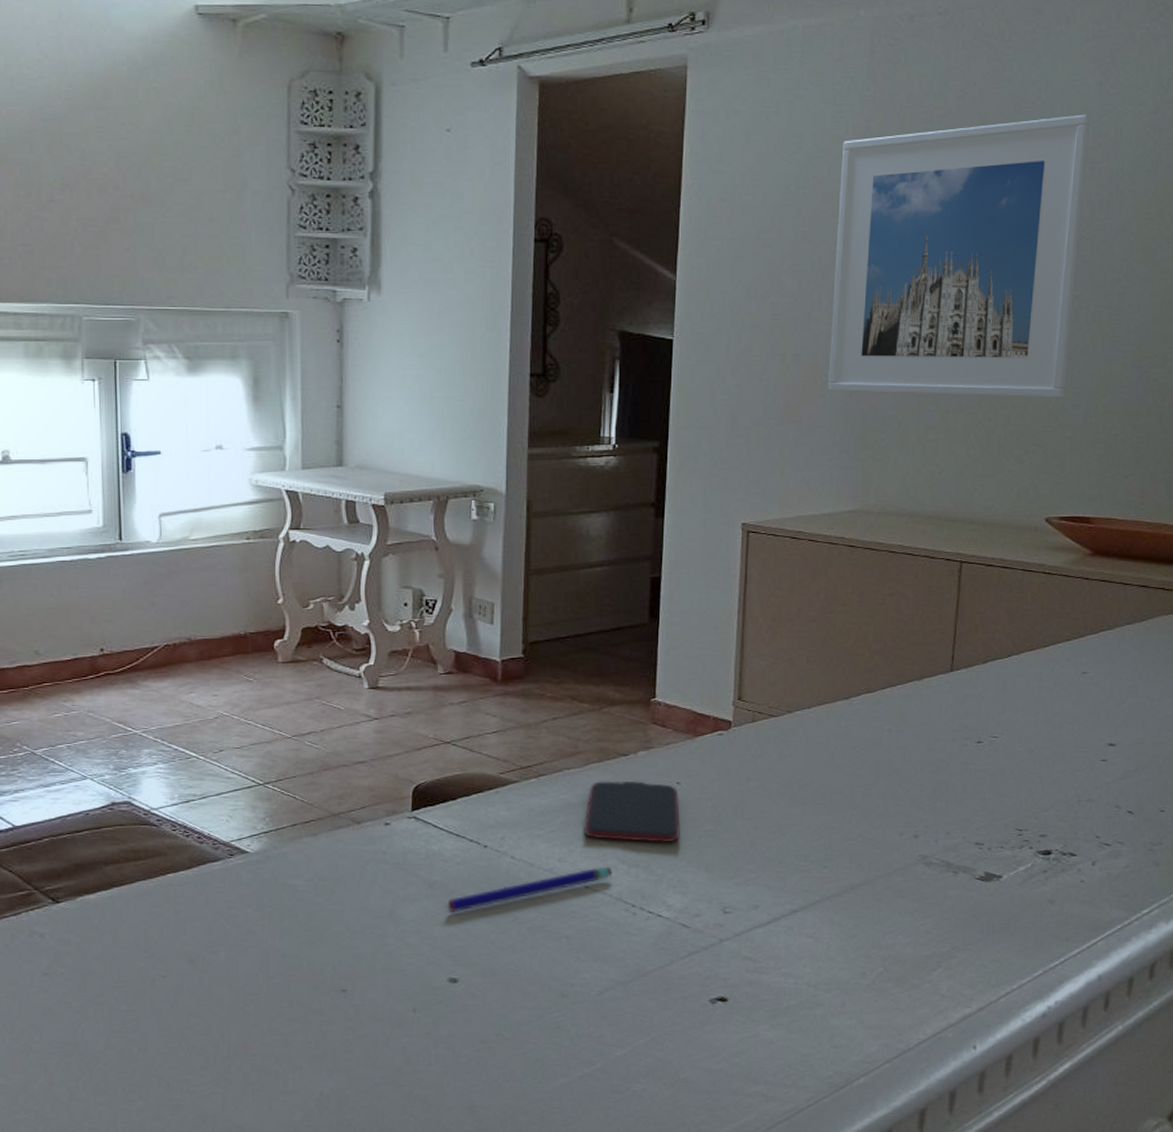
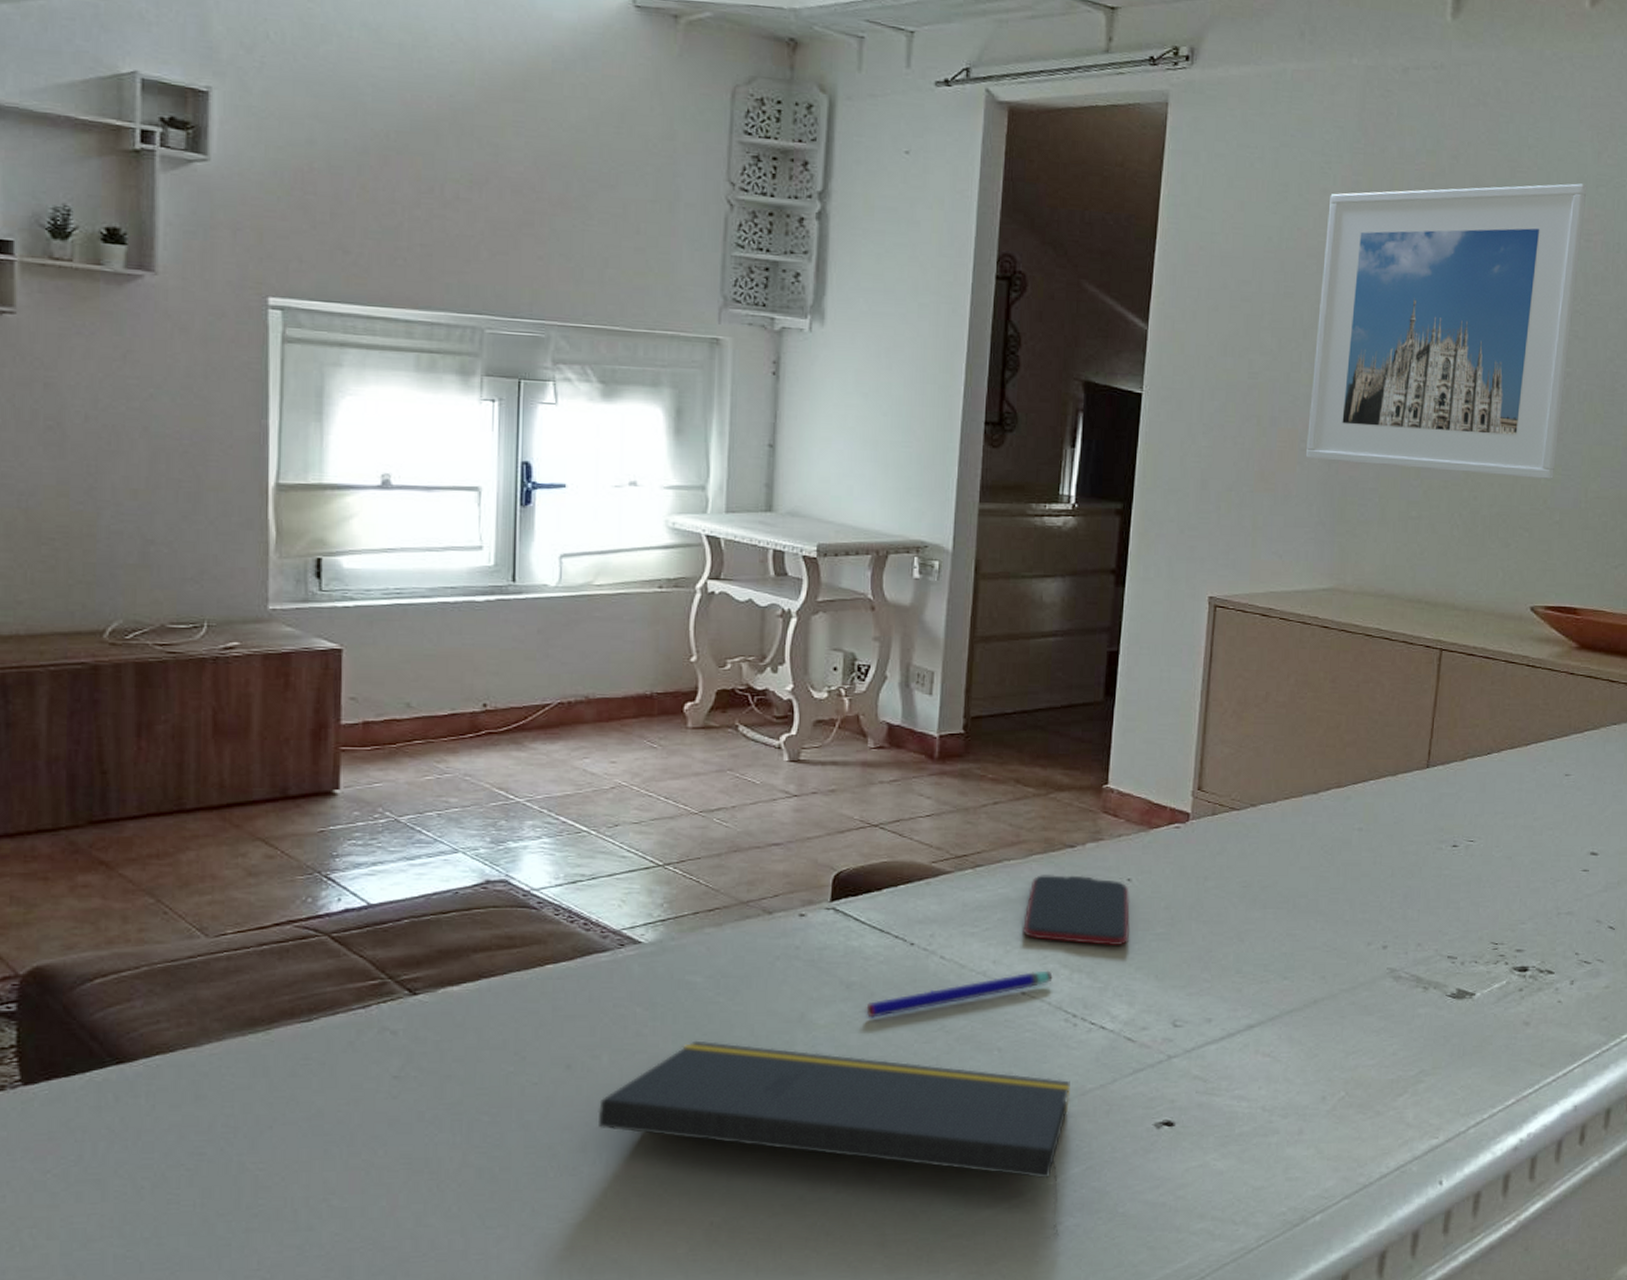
notepad: none [218,936,632,1102] -> present [598,1040,1070,1238]

